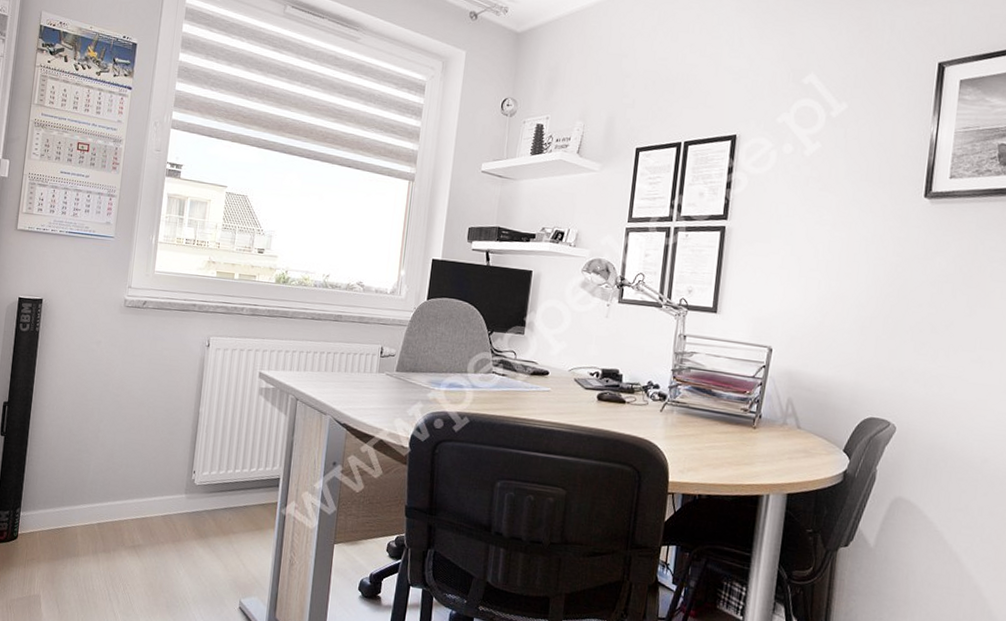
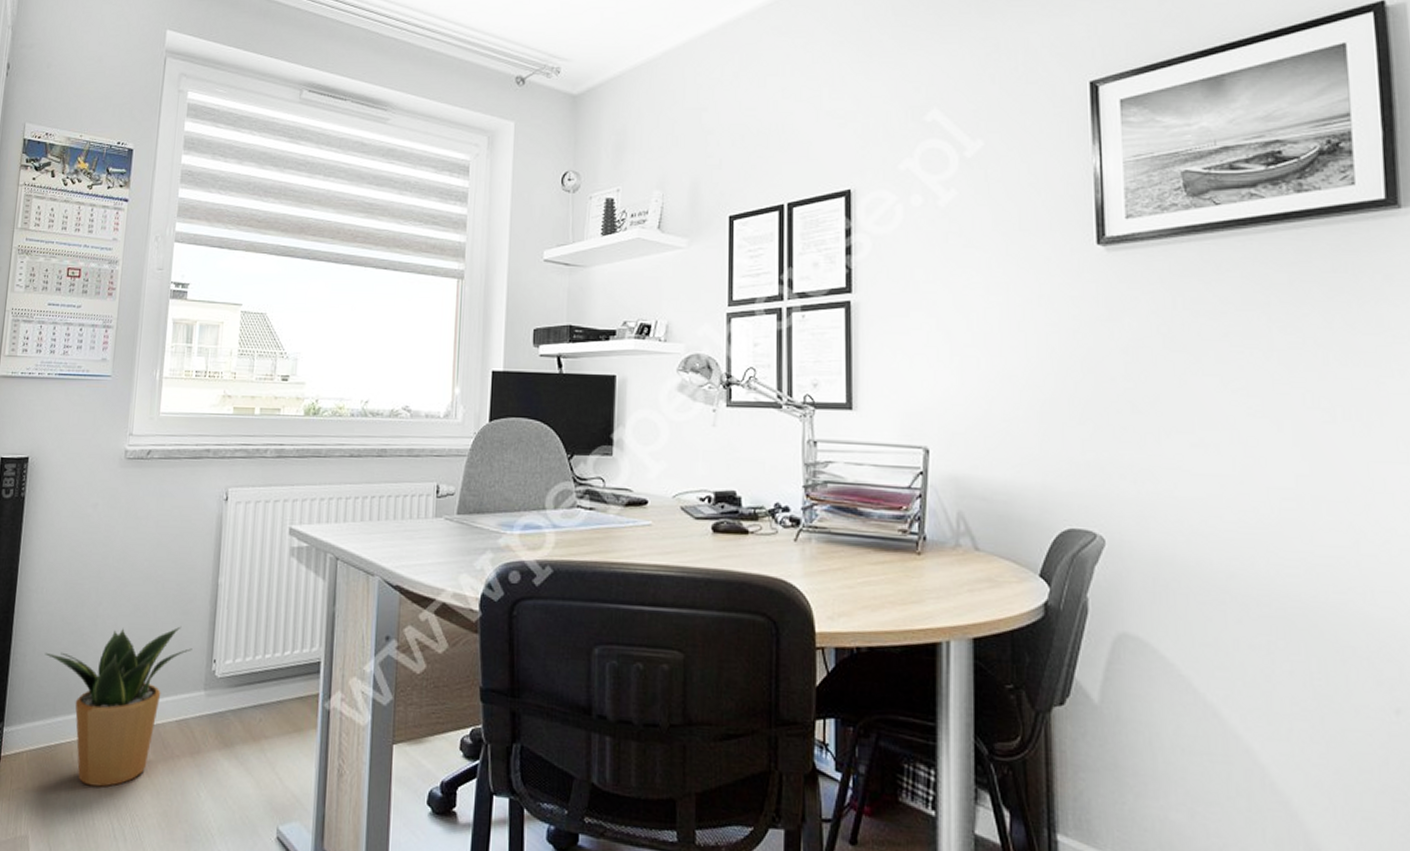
potted plant: none [55,441,177,562] -> present [44,626,192,787]

